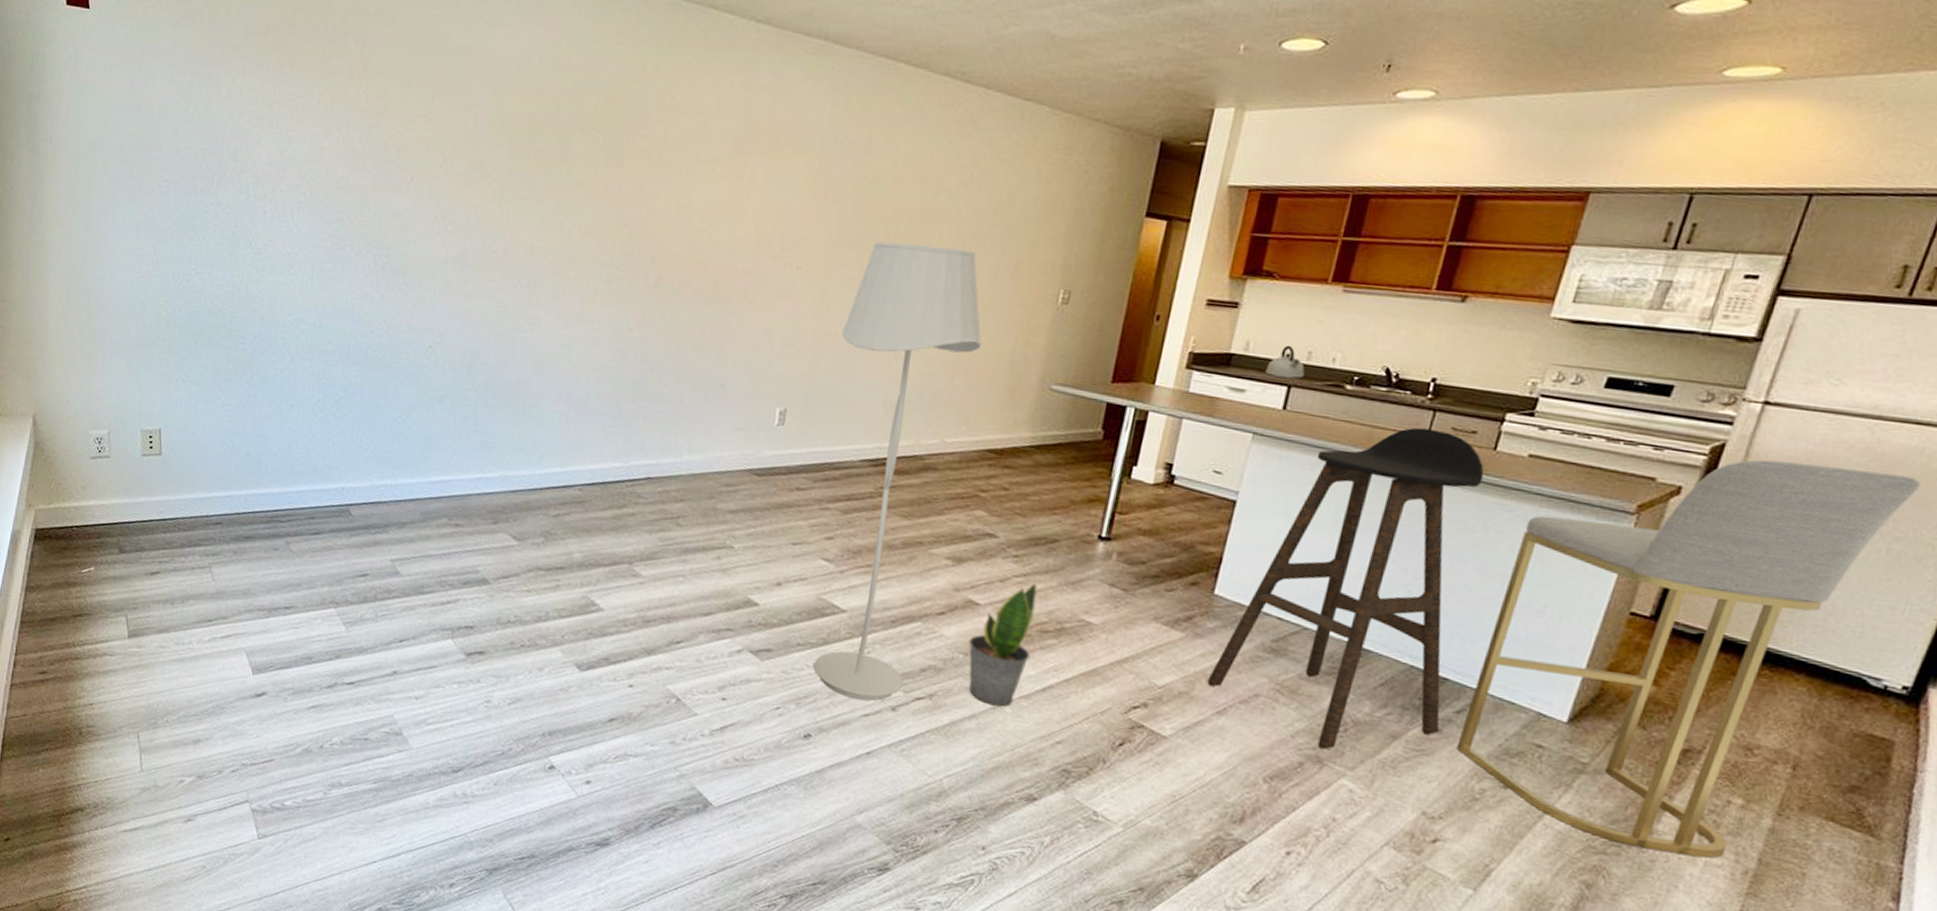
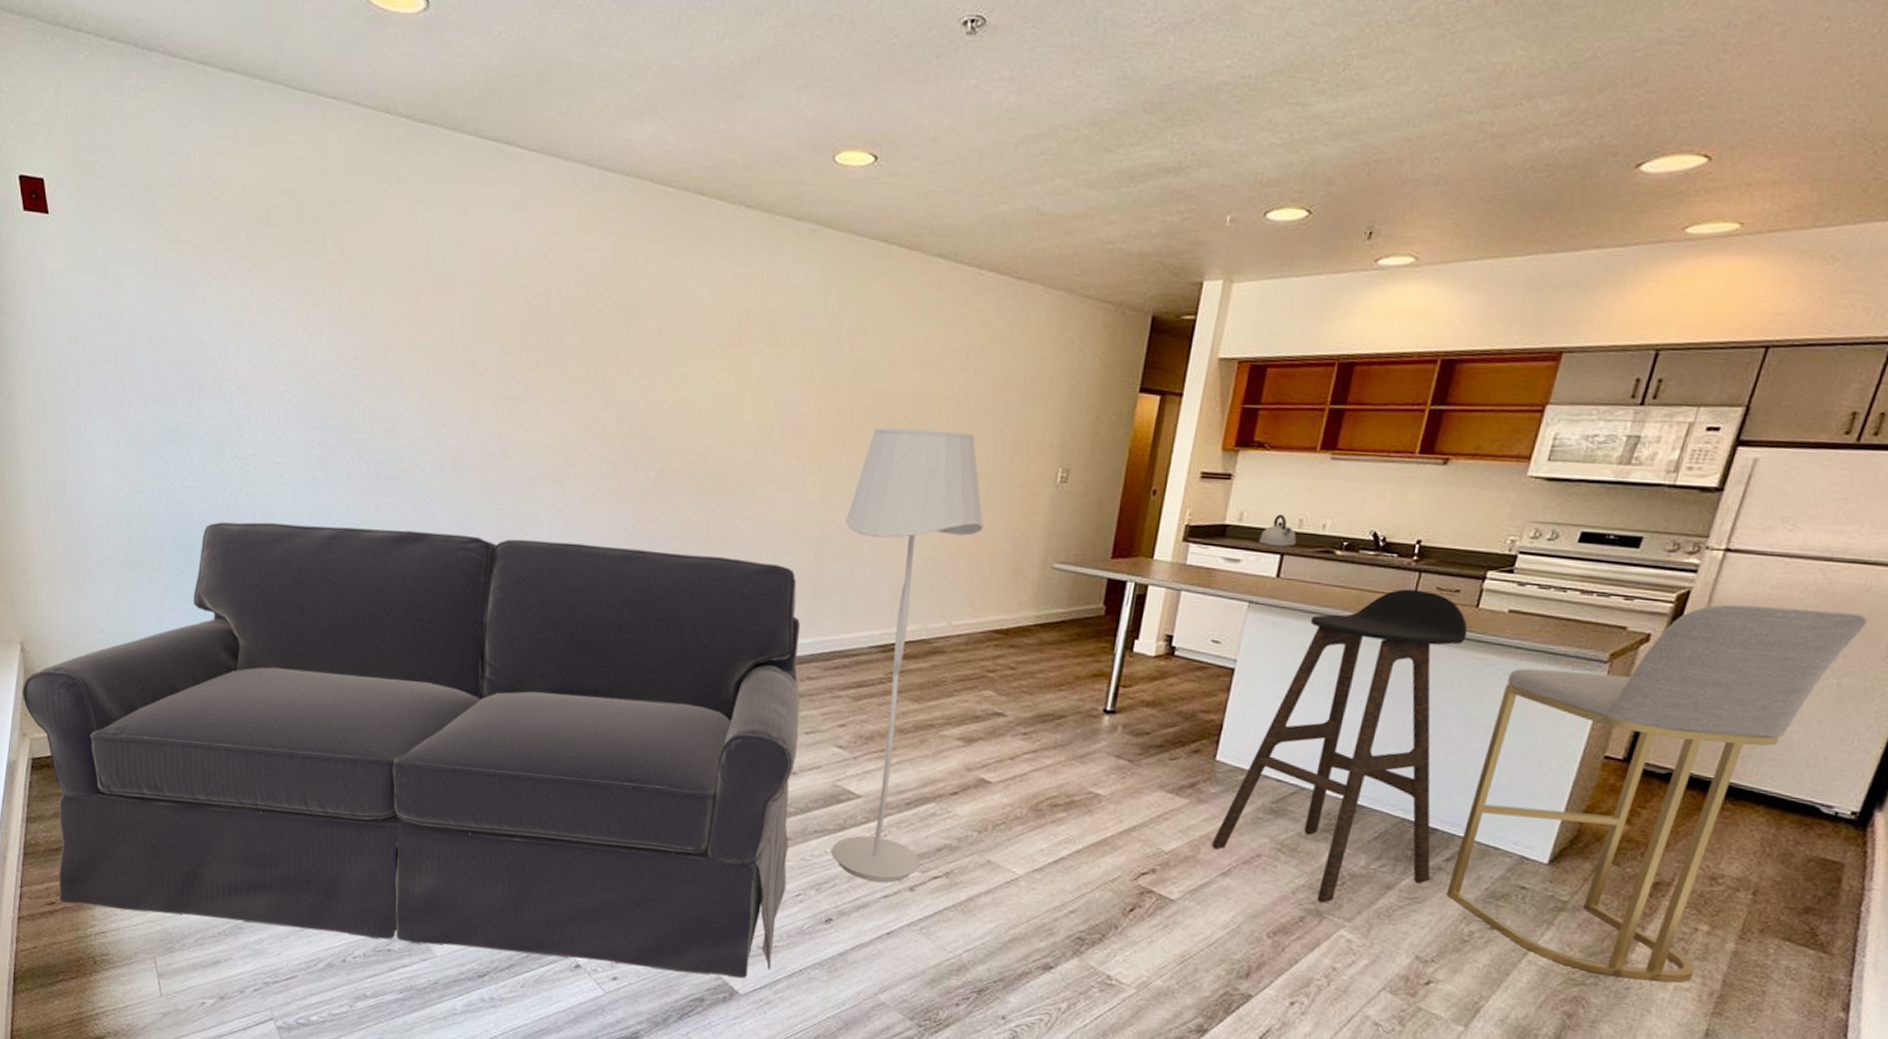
sofa: none [31,308,792,791] -> present [23,522,800,979]
potted plant: present [968,582,1038,707] -> none [982,758,1047,881]

